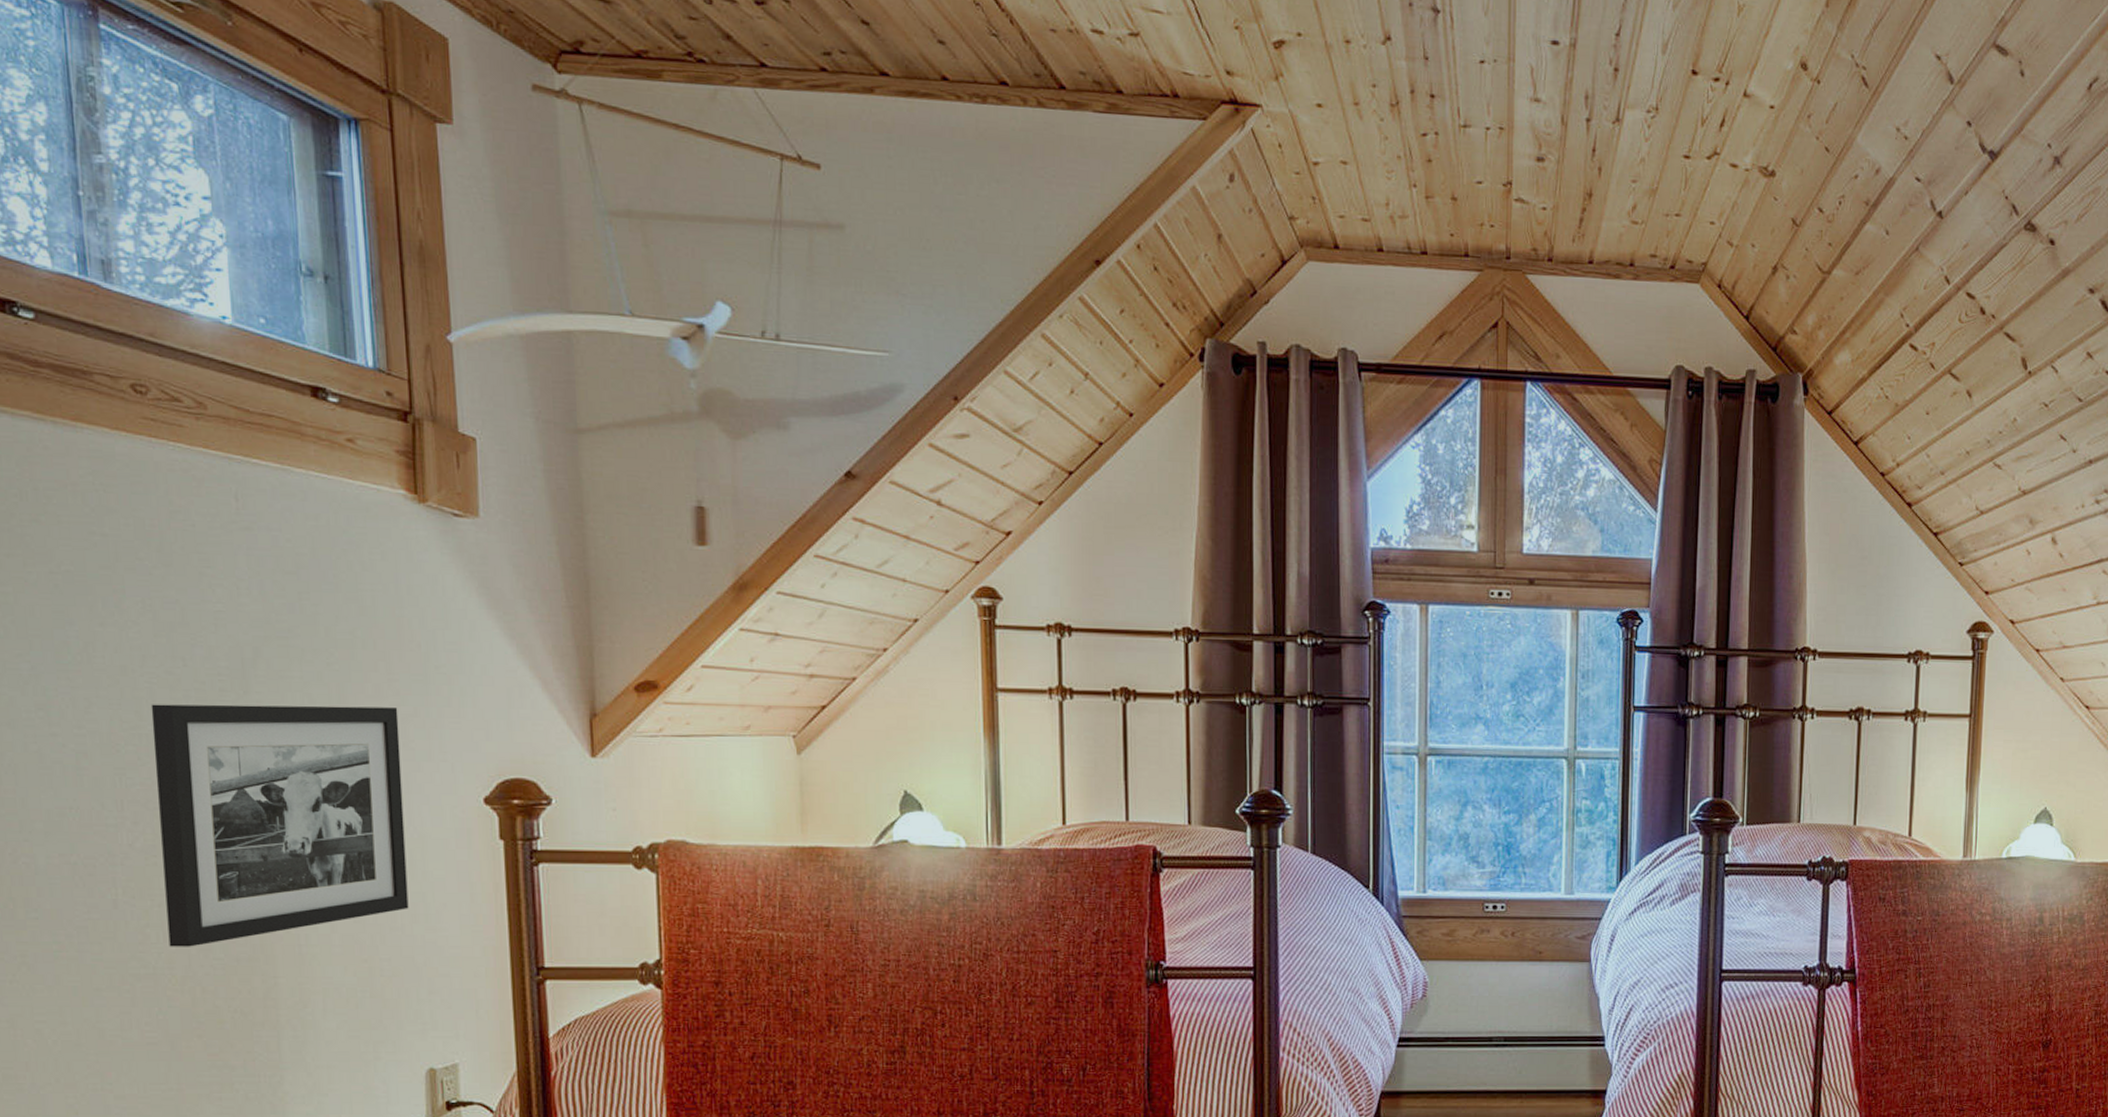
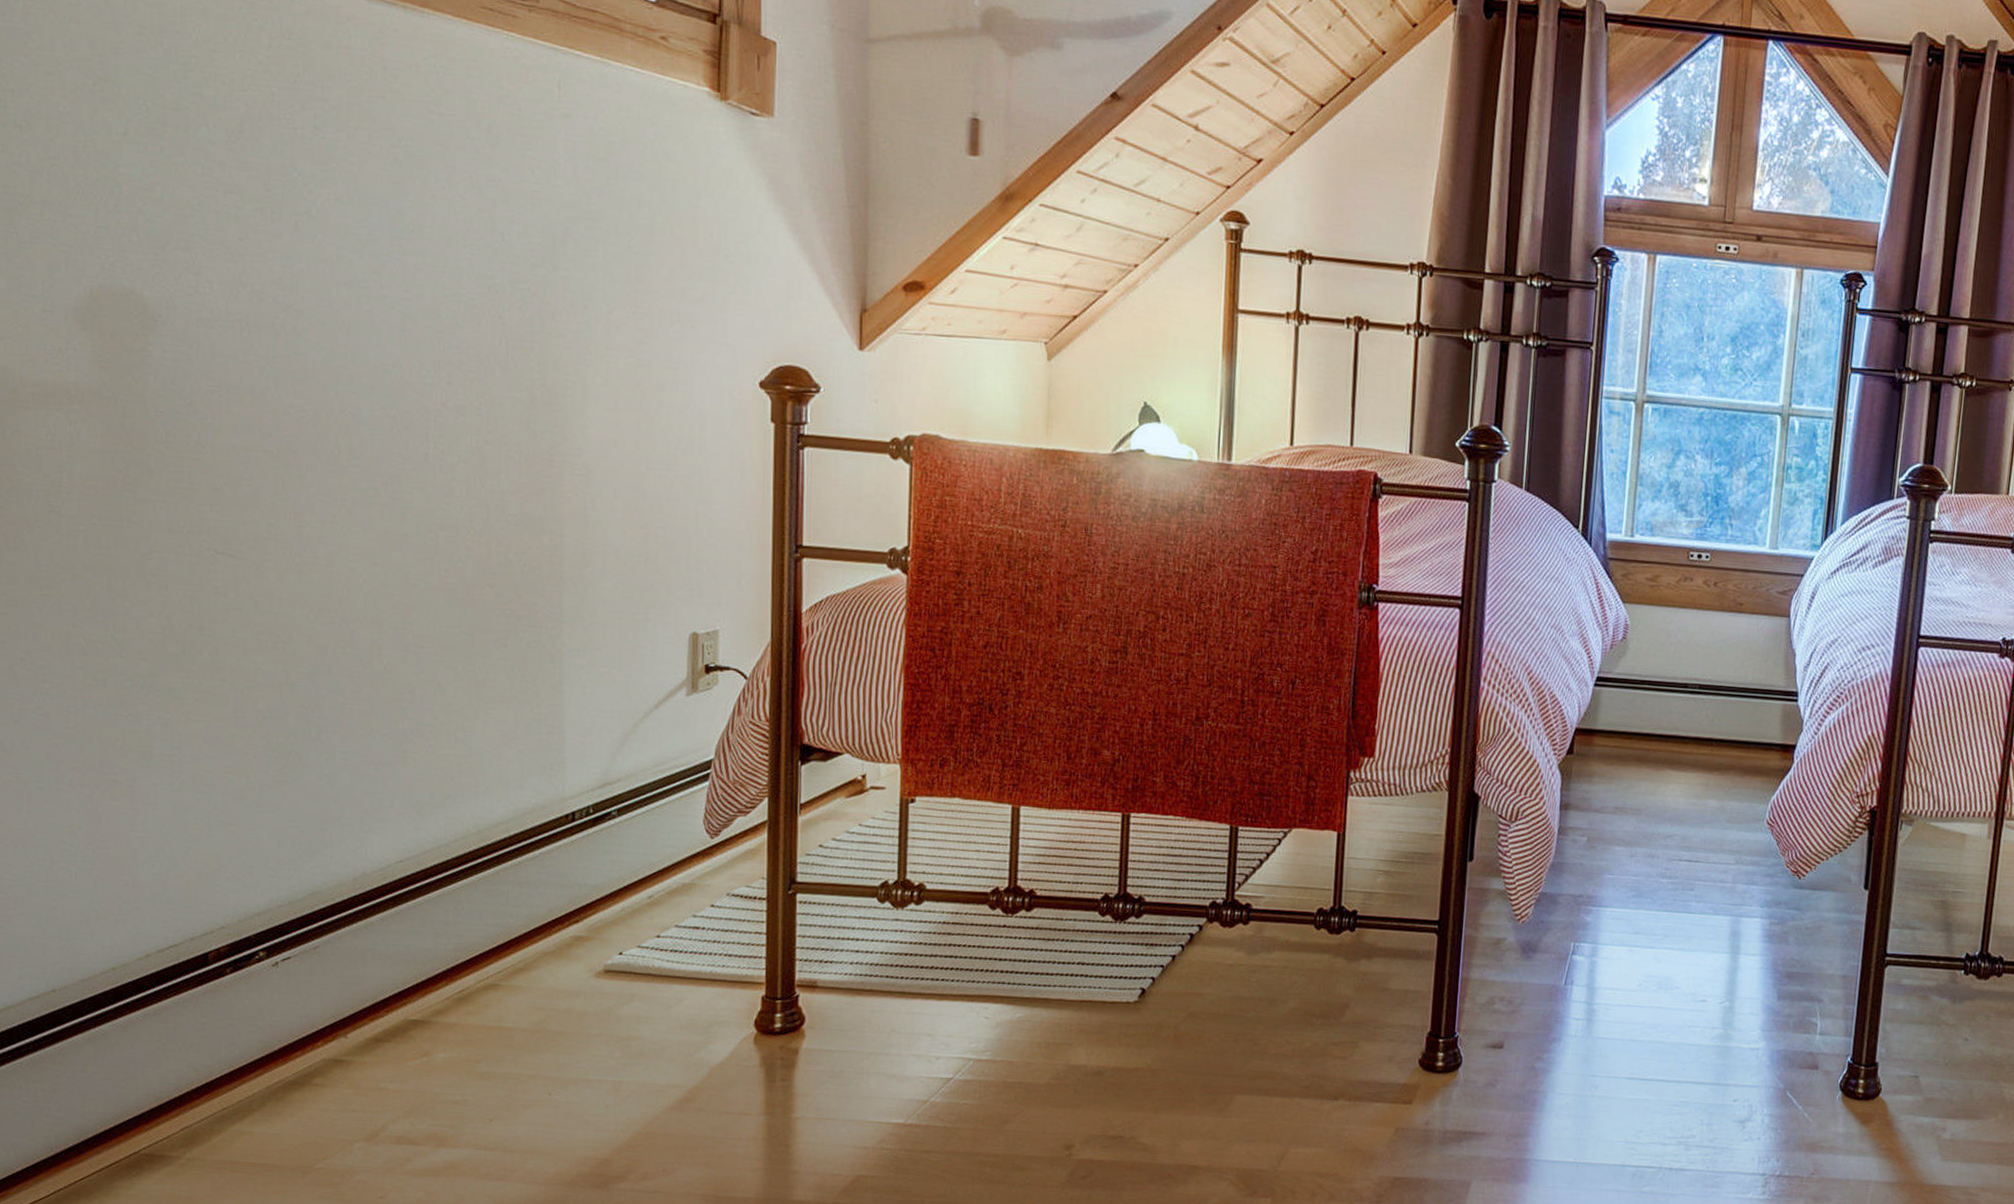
picture frame: present [151,704,409,947] -> none [470,274,688,503]

